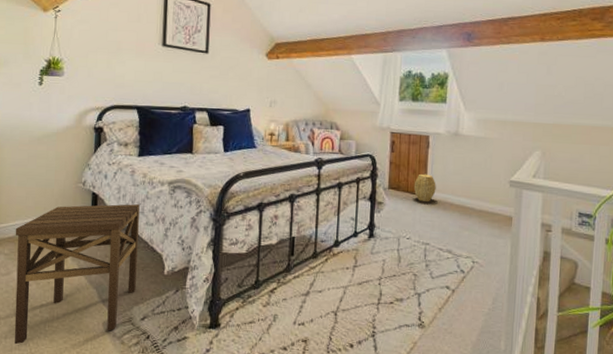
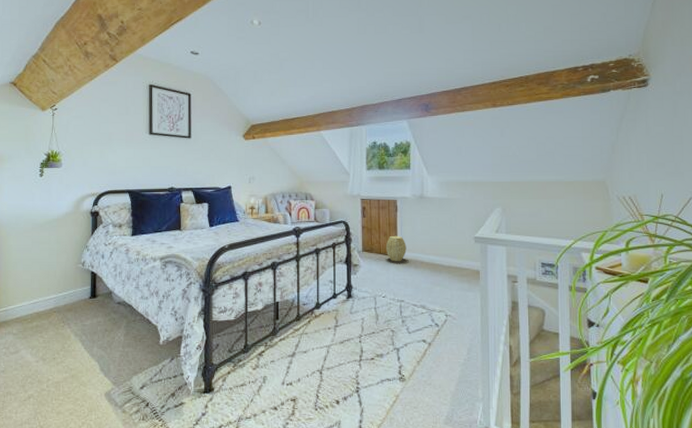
side table: present [14,204,140,345] -> none [22,280,135,419]

